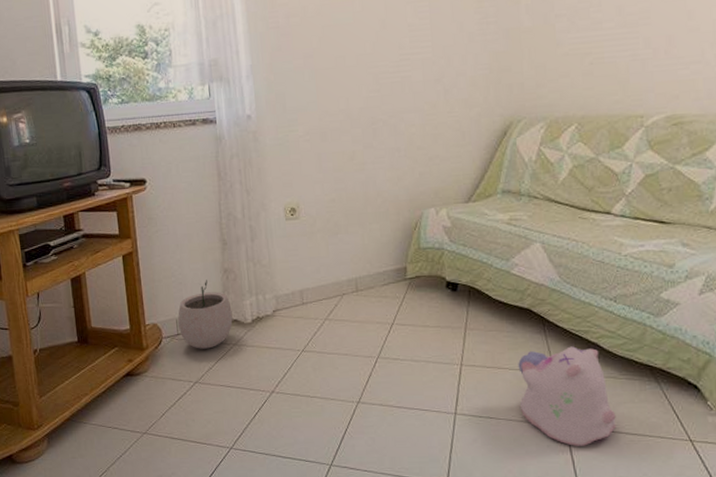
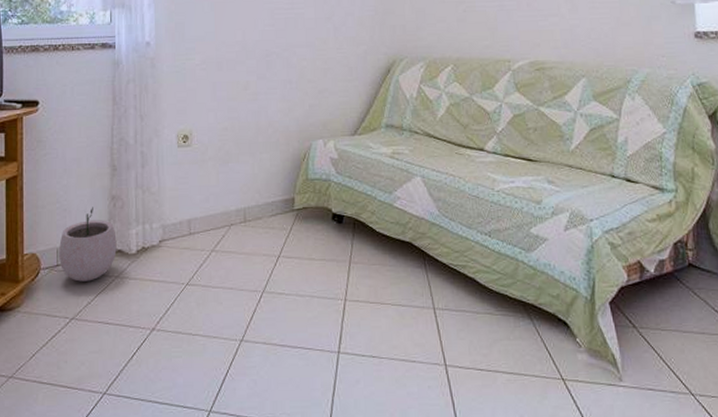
plush toy: present [518,346,617,446] -> none [400,281,494,387]

